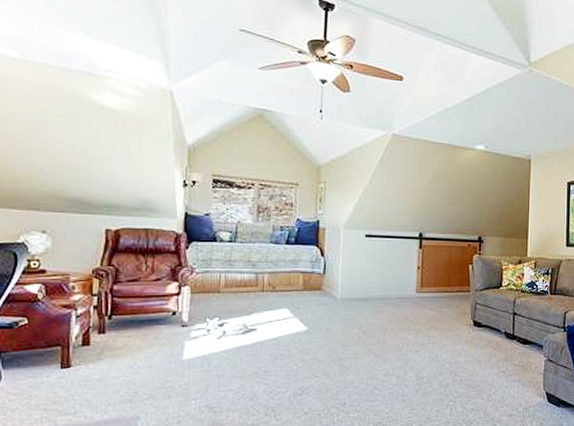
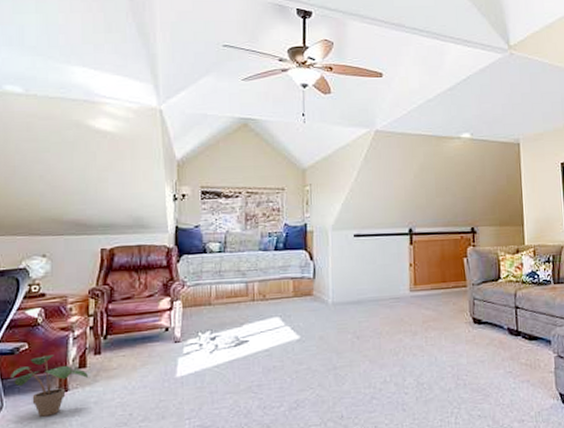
potted plant: none [9,331,91,390] -> present [11,355,88,417]

